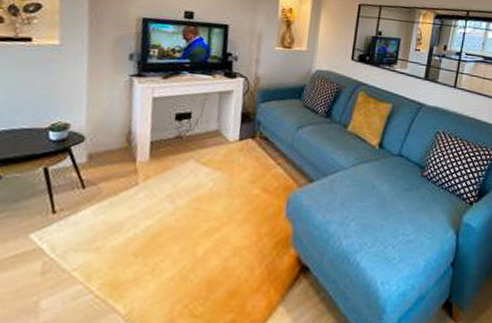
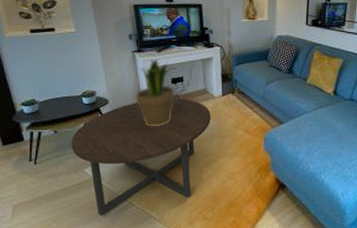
coffee table: none [17,140,221,311] -> present [71,98,211,218]
potted plant: none [124,86,185,178] -> present [137,59,177,127]

